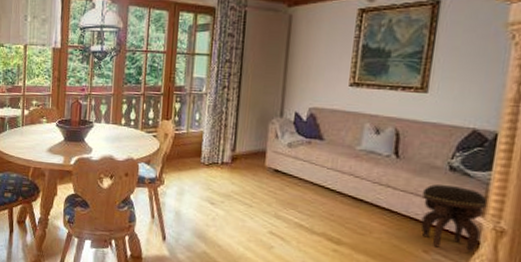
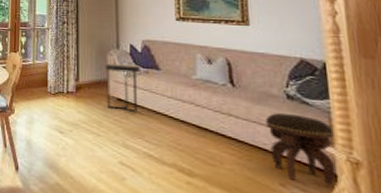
side table: none [262,132,303,184] -> present [104,62,140,113]

